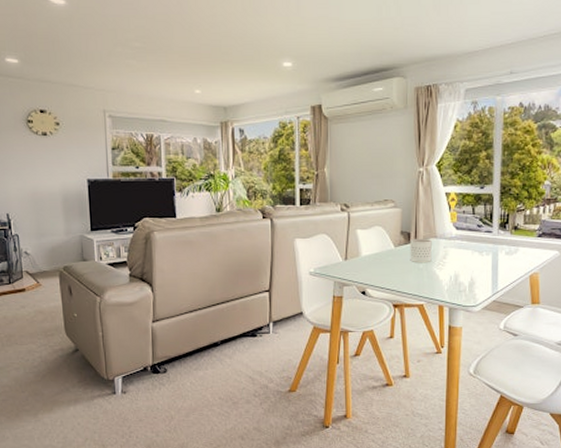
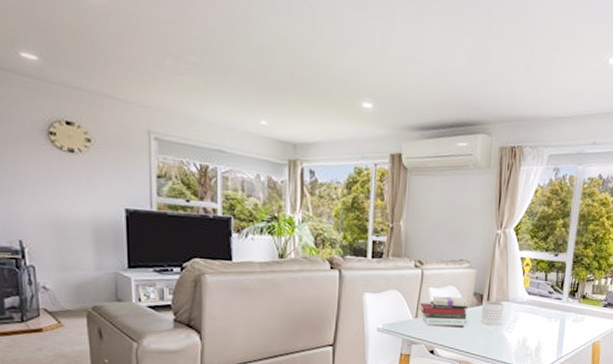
books: none [348,237,397,267] -> present [419,295,468,328]

